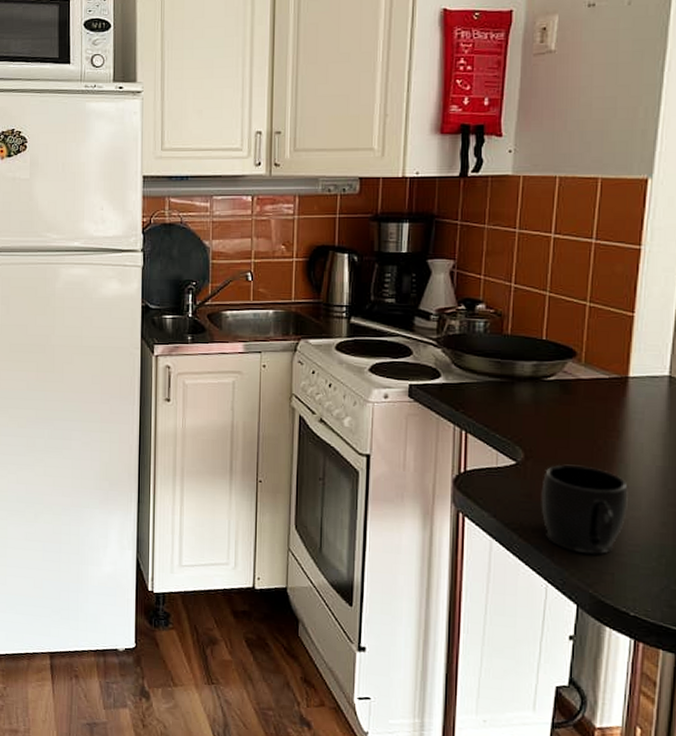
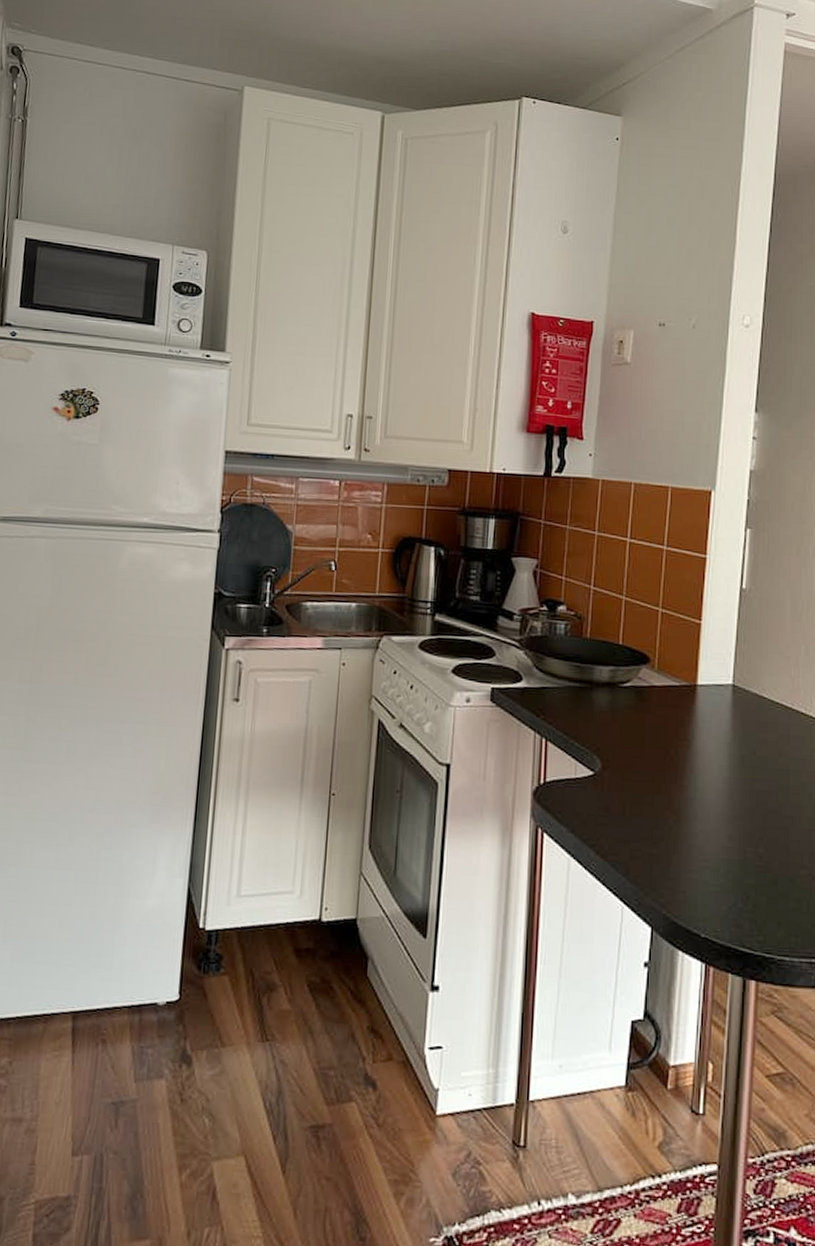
mug: present [541,464,628,555] -> none [617,774,698,872]

